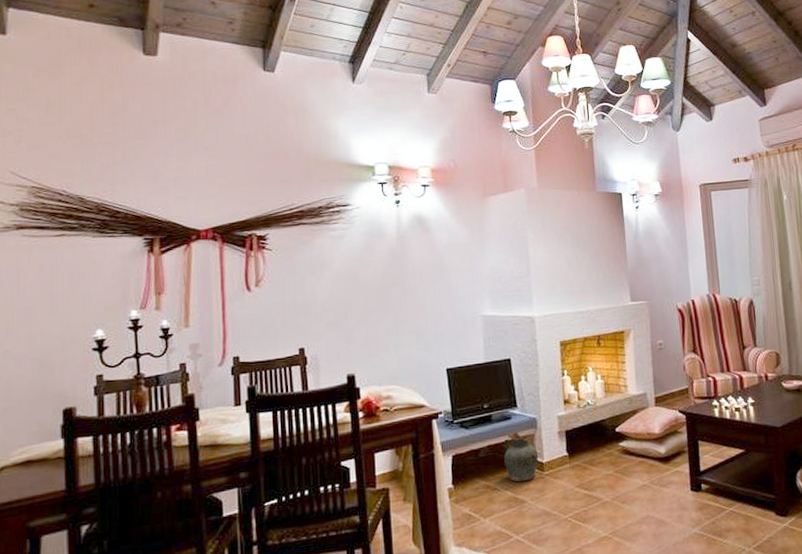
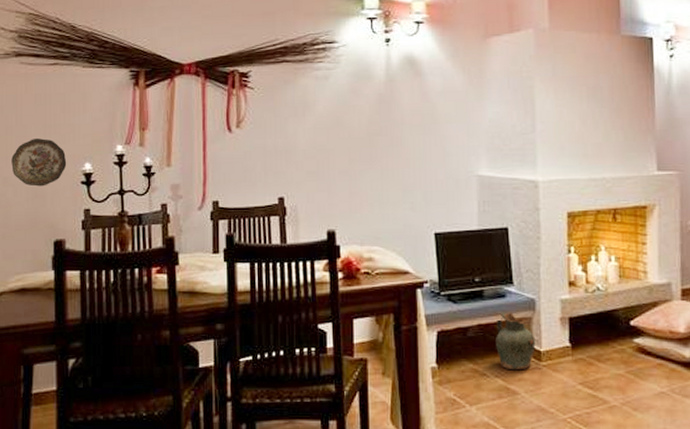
decorative plate: none [13,309,76,357] -> present [11,138,67,187]

